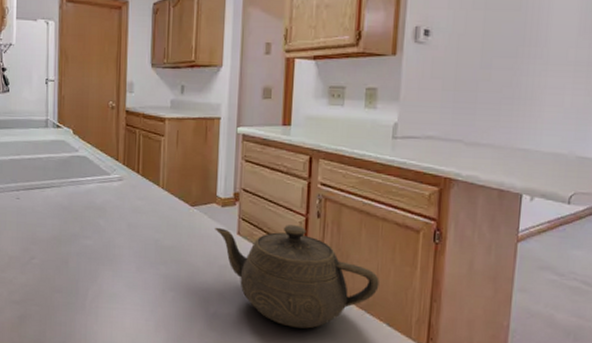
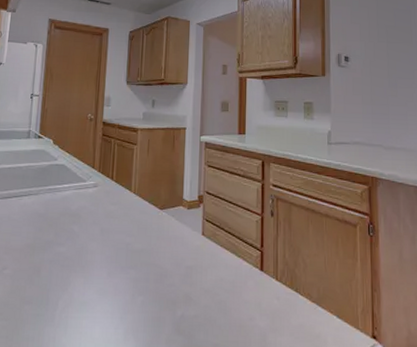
teapot: present [215,225,379,329] -> none [182,224,327,326]

